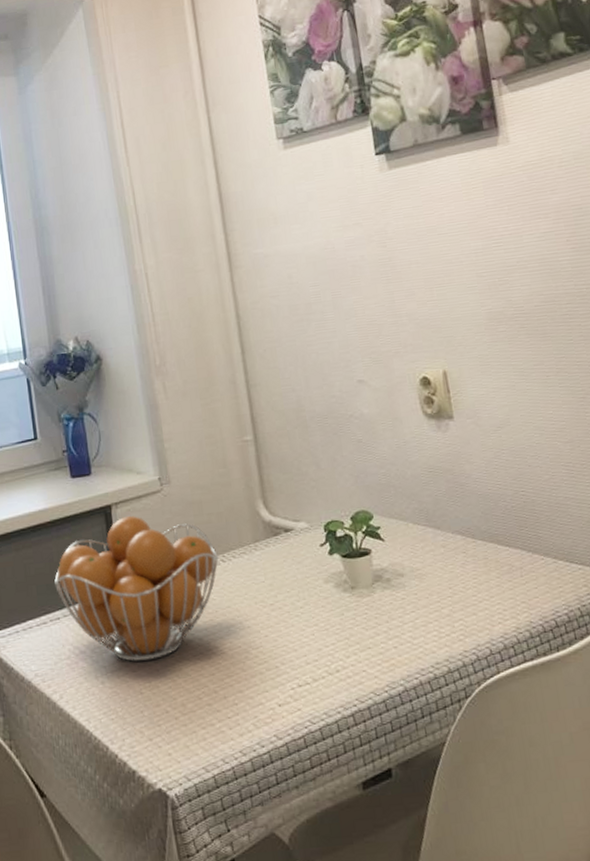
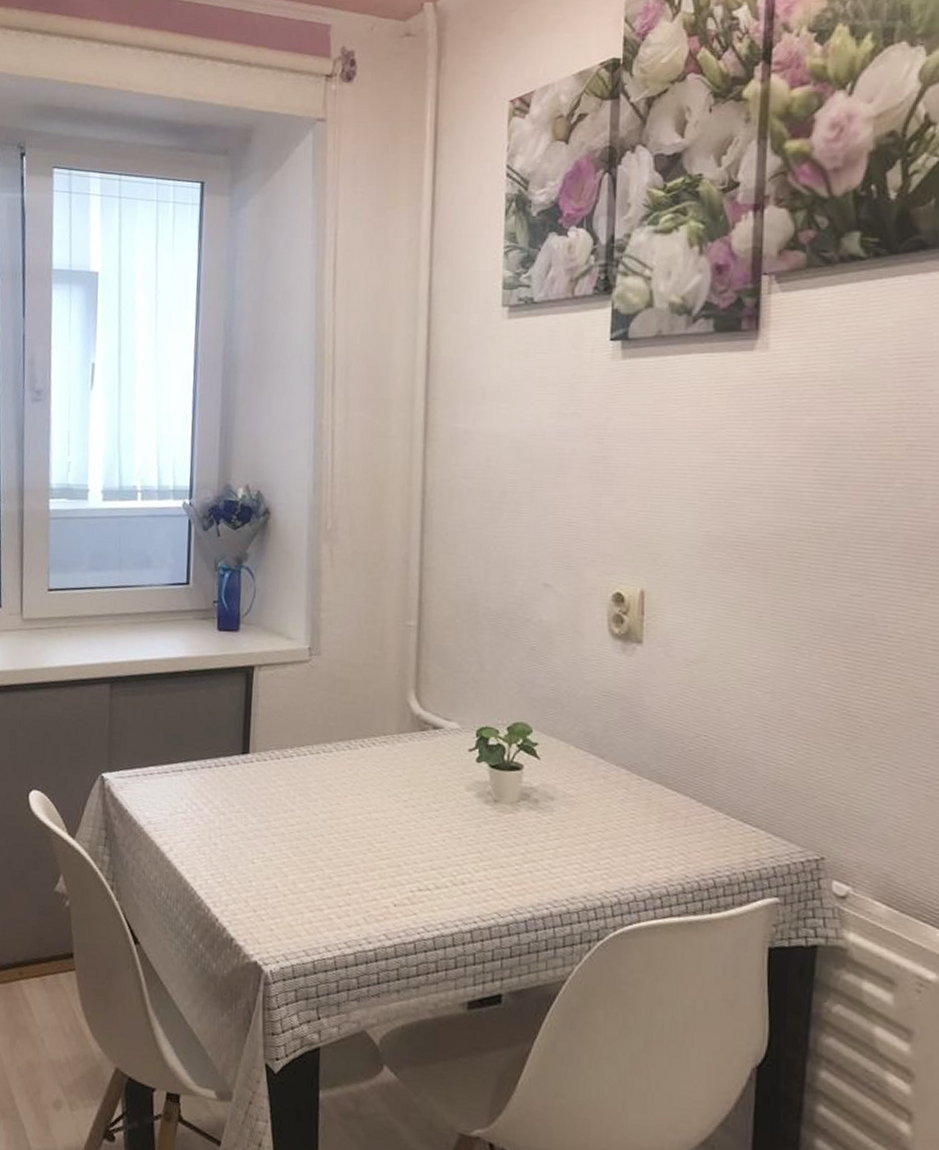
fruit basket: present [54,516,218,662] -> none [183,681,357,832]

